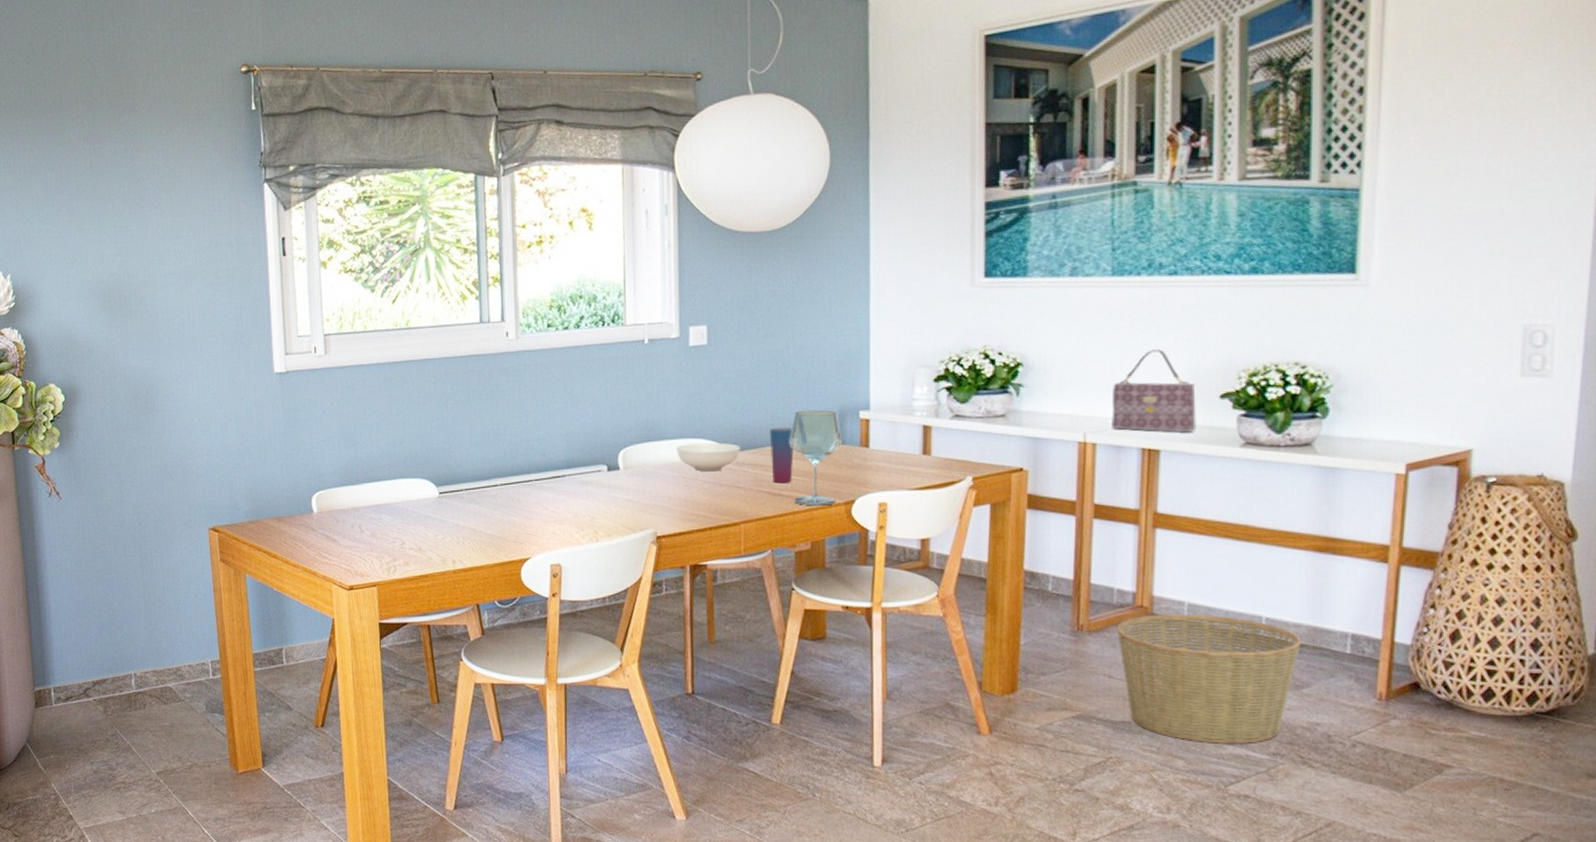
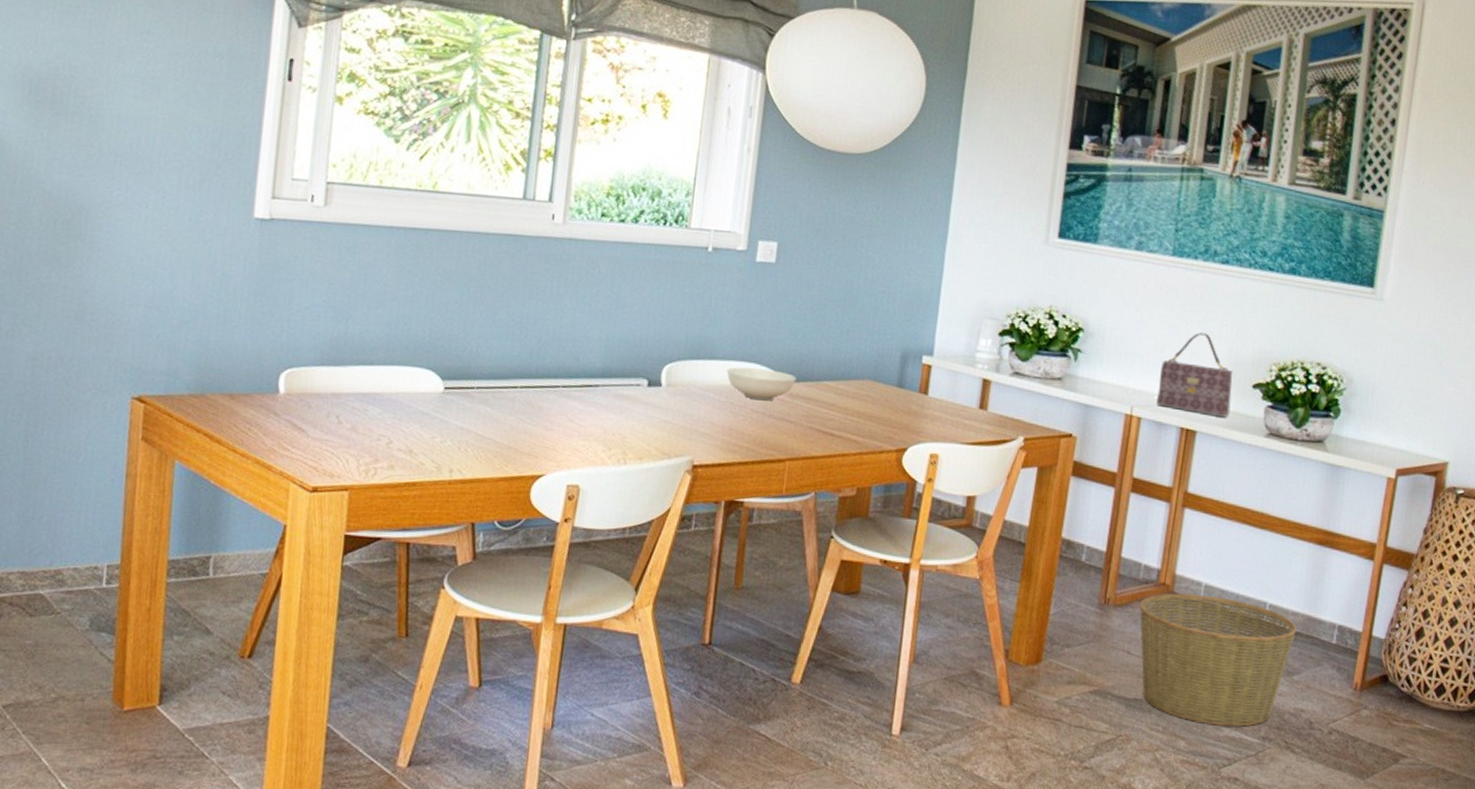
cup: present [770,427,794,483] -> none [825,361,853,422]
wine glass: present [789,409,843,506] -> none [845,347,903,451]

